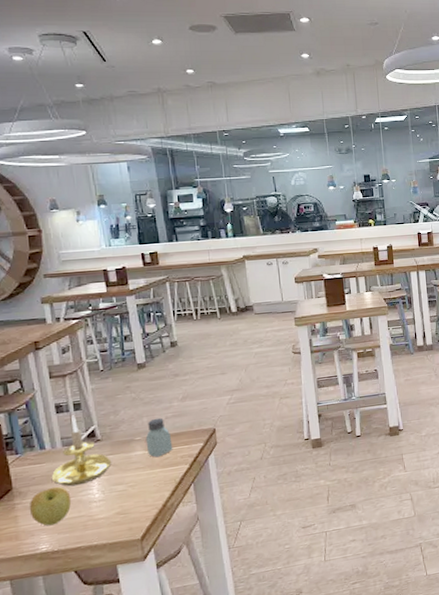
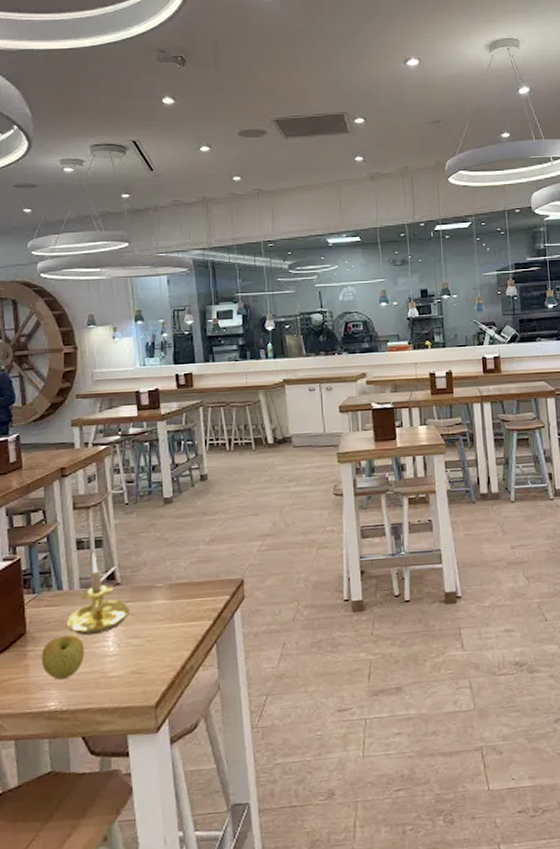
saltshaker: present [145,417,173,457] -> none [167,562,196,609]

